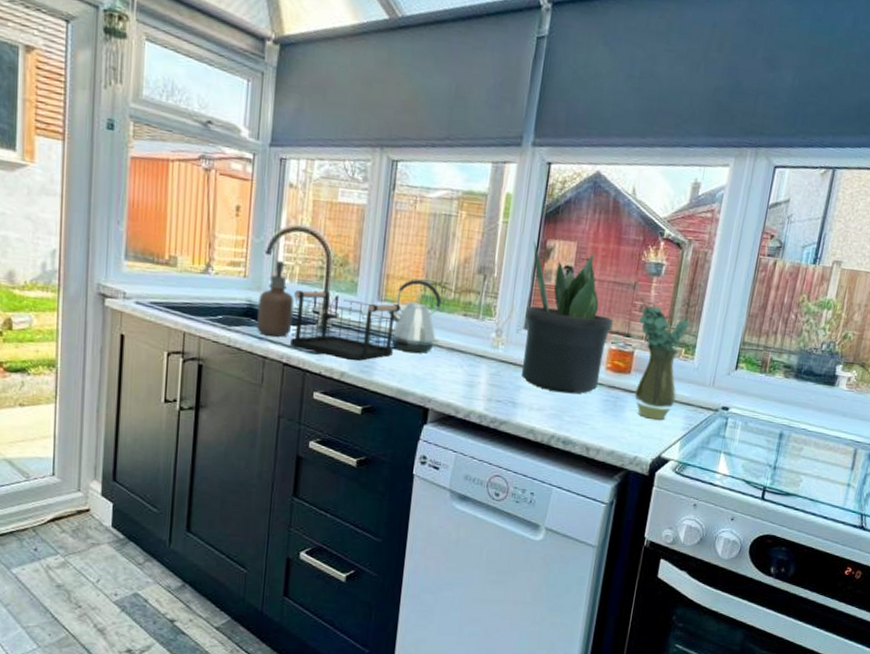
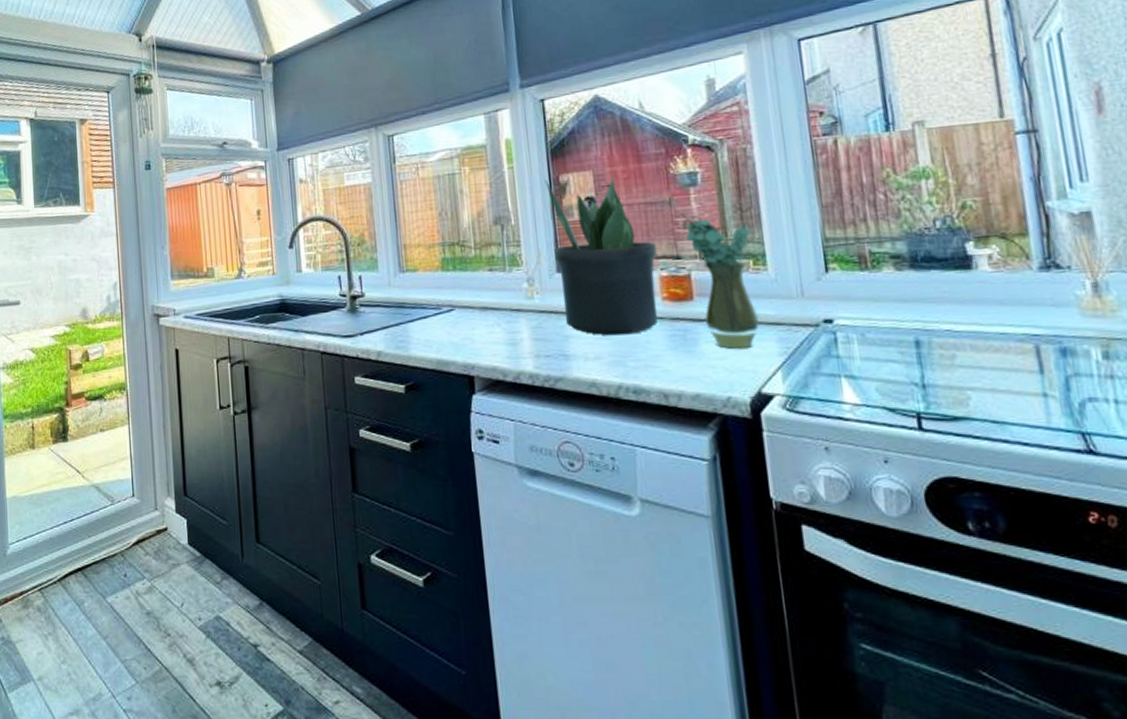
soap dispenser: present [257,261,294,337] -> none [289,253,324,327]
dish rack: present [290,290,402,361] -> none [320,271,425,338]
kettle: present [387,279,442,353] -> none [411,242,471,319]

